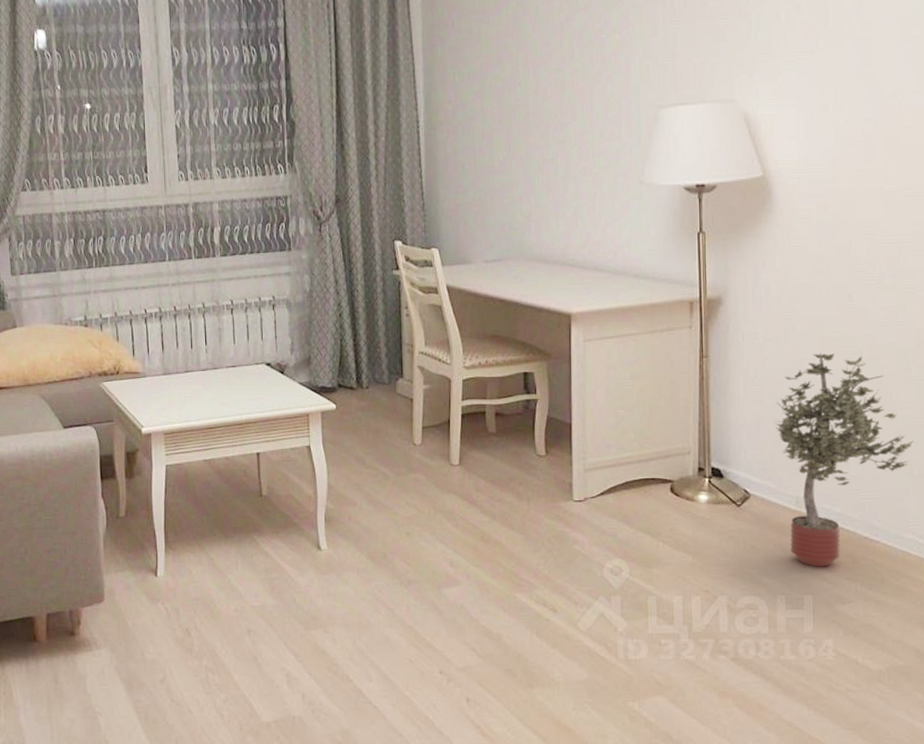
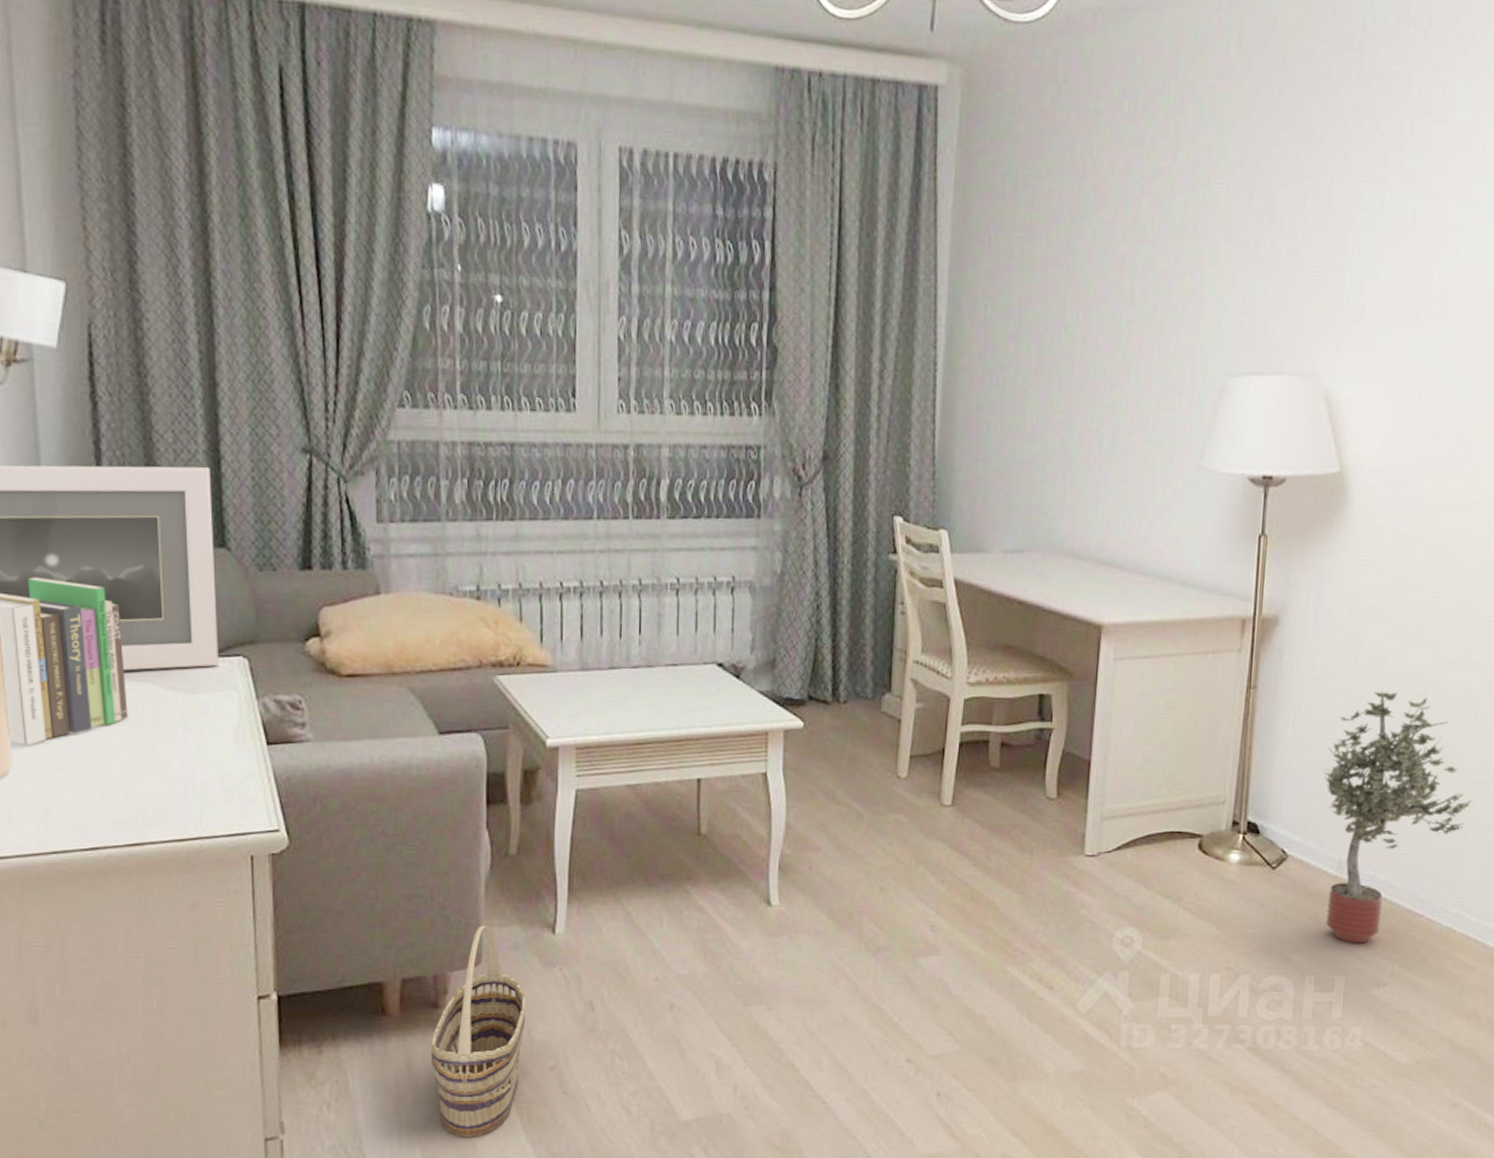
basket: none [70,571,139,736] -> present [430,925,525,1139]

